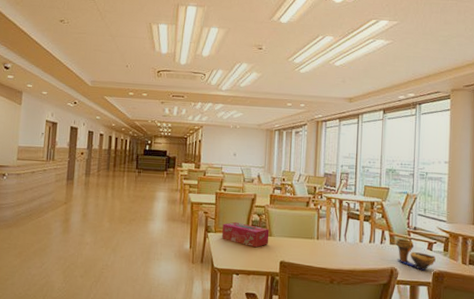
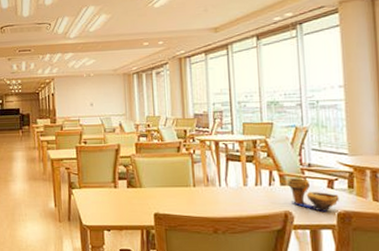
tissue box: present [222,221,270,248] -> none [87,175,140,201]

